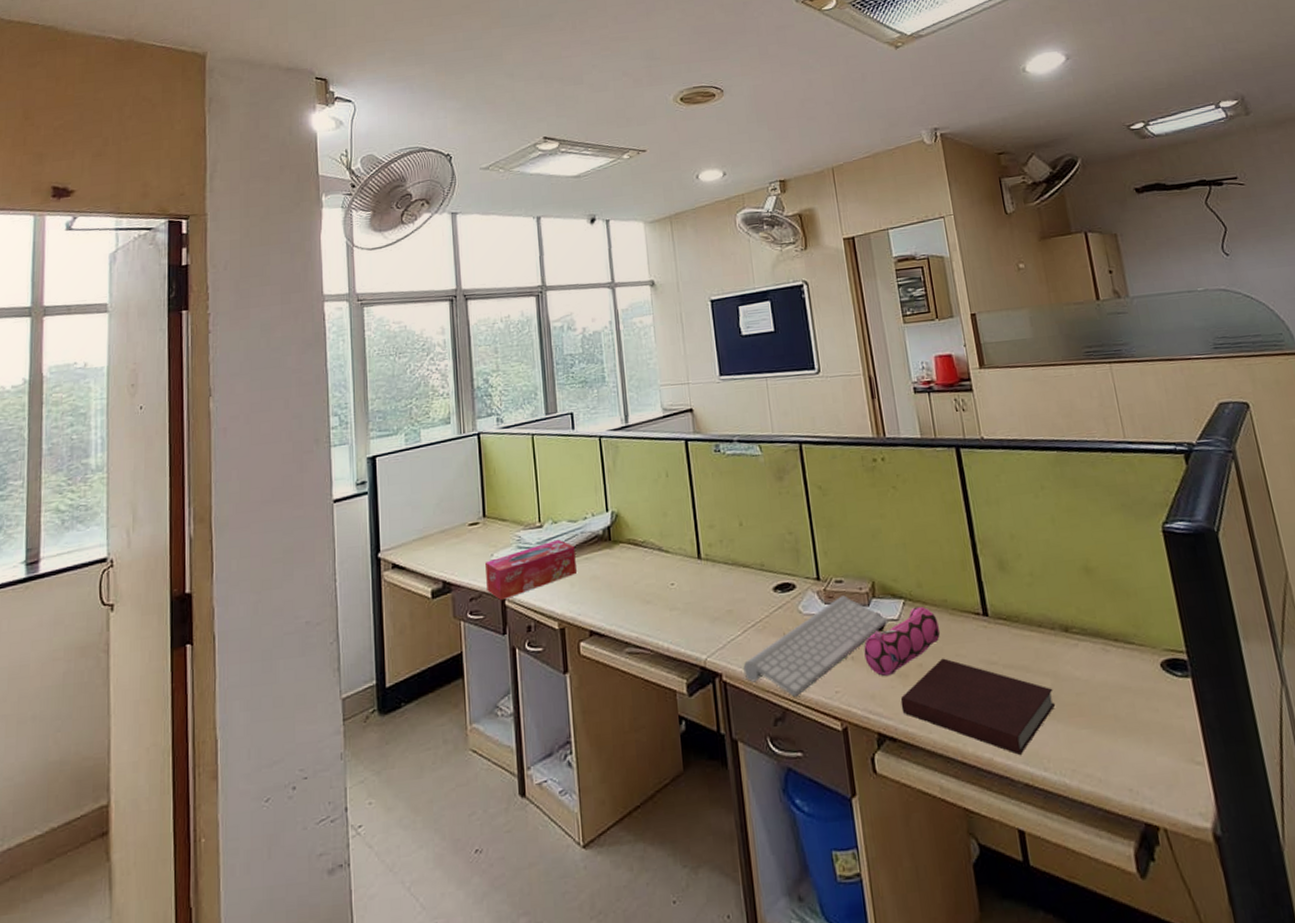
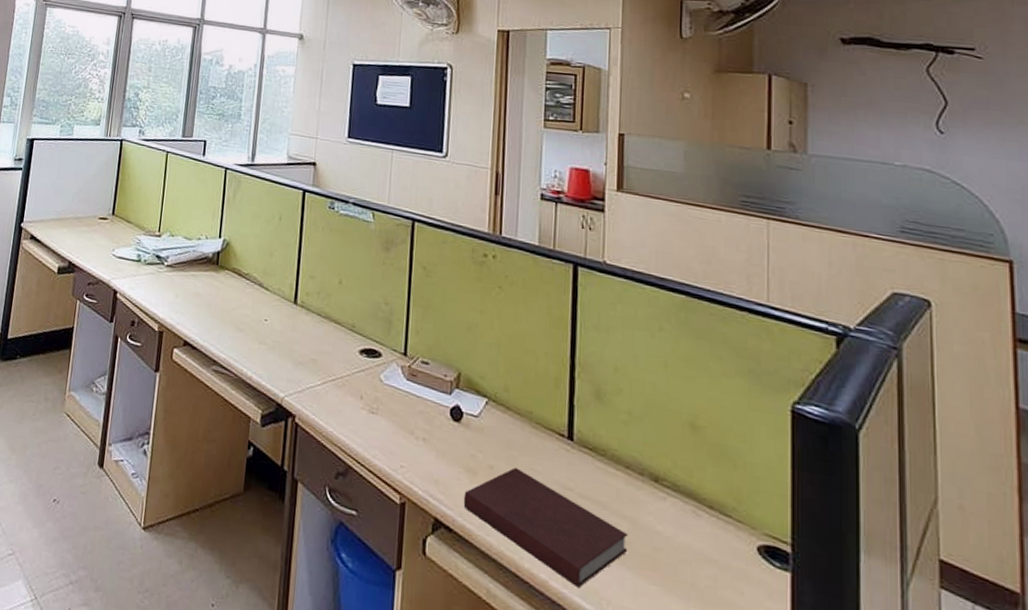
tissue box: present [485,539,577,601] -> none [103,251,185,292]
keyboard: present [743,595,888,698] -> none [316,376,468,460]
pencil case: present [864,606,941,677] -> none [436,409,519,468]

